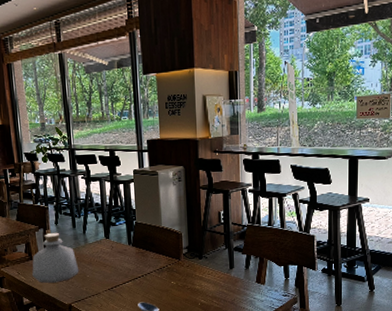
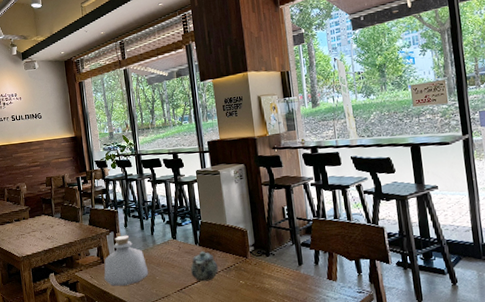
teapot: none [123,251,151,281] -> present [191,251,219,282]

